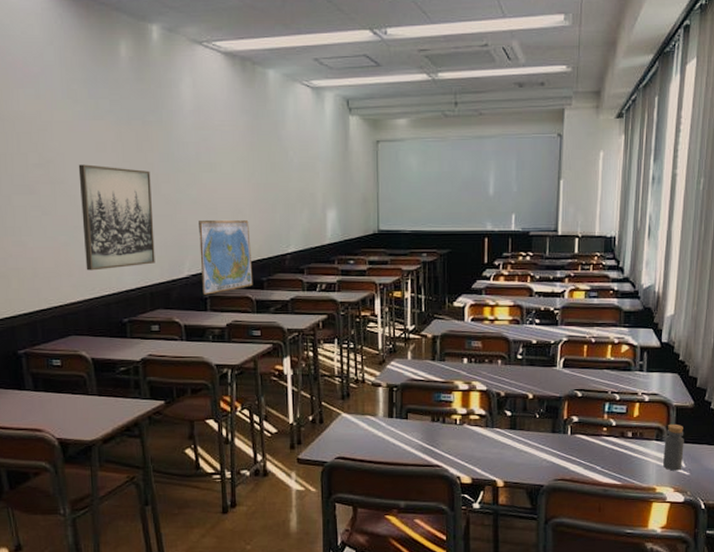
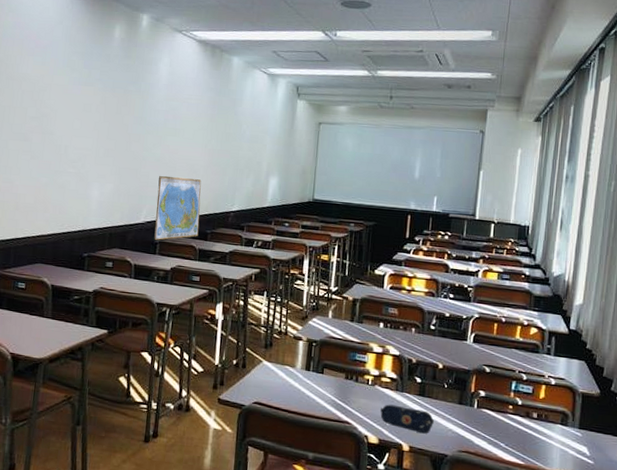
wall art: present [78,164,155,271] -> none [59,120,125,210]
pencil case: none [471,442,528,467] -> present [380,404,435,434]
bottle: present [663,423,684,471] -> none [567,410,590,458]

